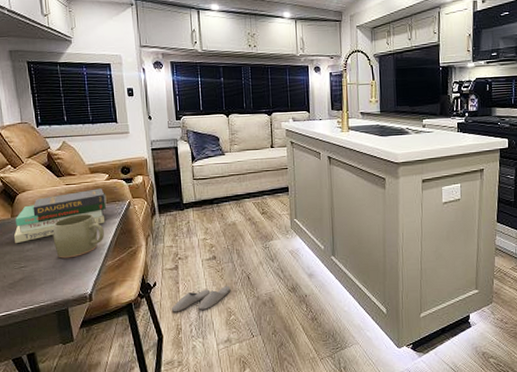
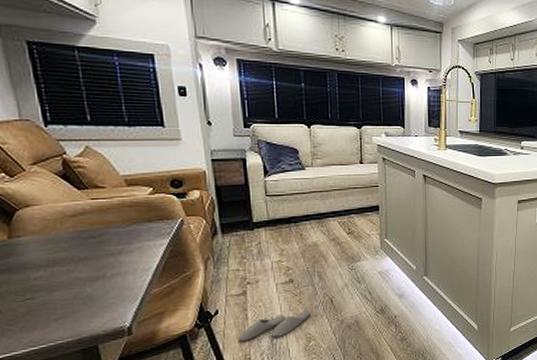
books: present [13,188,107,244] -> none [12,204,151,272]
mug: present [52,213,104,259] -> none [72,233,148,287]

